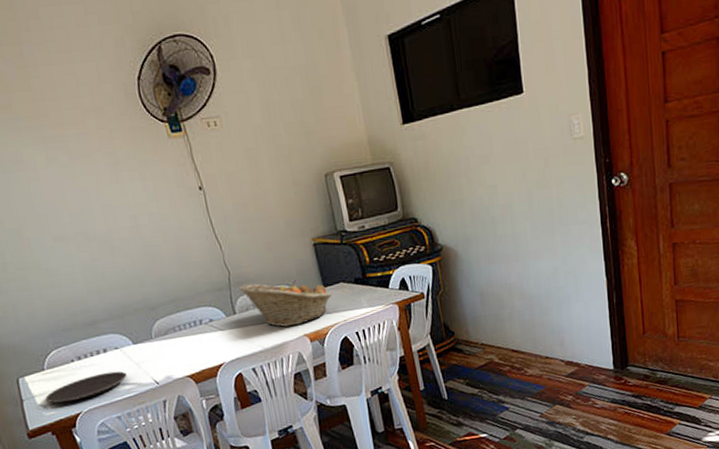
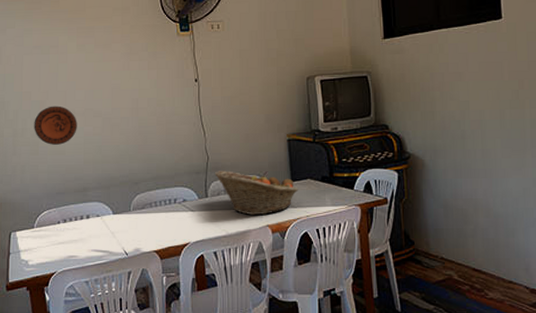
decorative plate: none [14,232,71,278] -> present [34,106,77,145]
plate: present [45,371,127,404] -> none [29,237,102,261]

